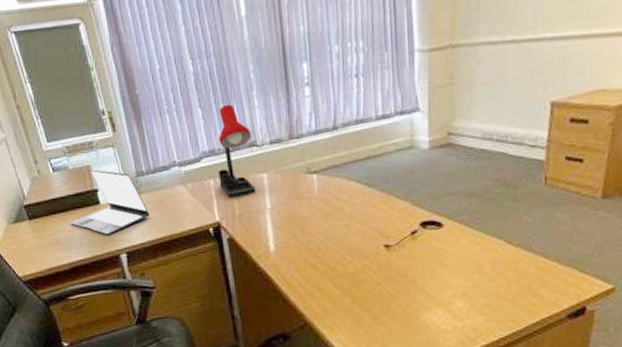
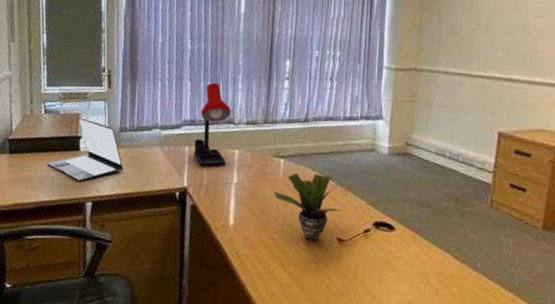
potted plant: none [312,183,384,252] -> present [274,173,344,241]

